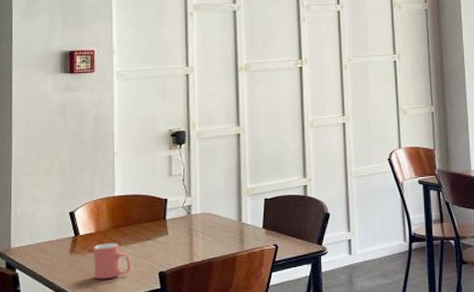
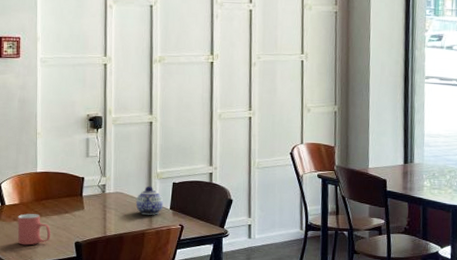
teapot: none [224,204,255,236] -> present [135,186,164,215]

